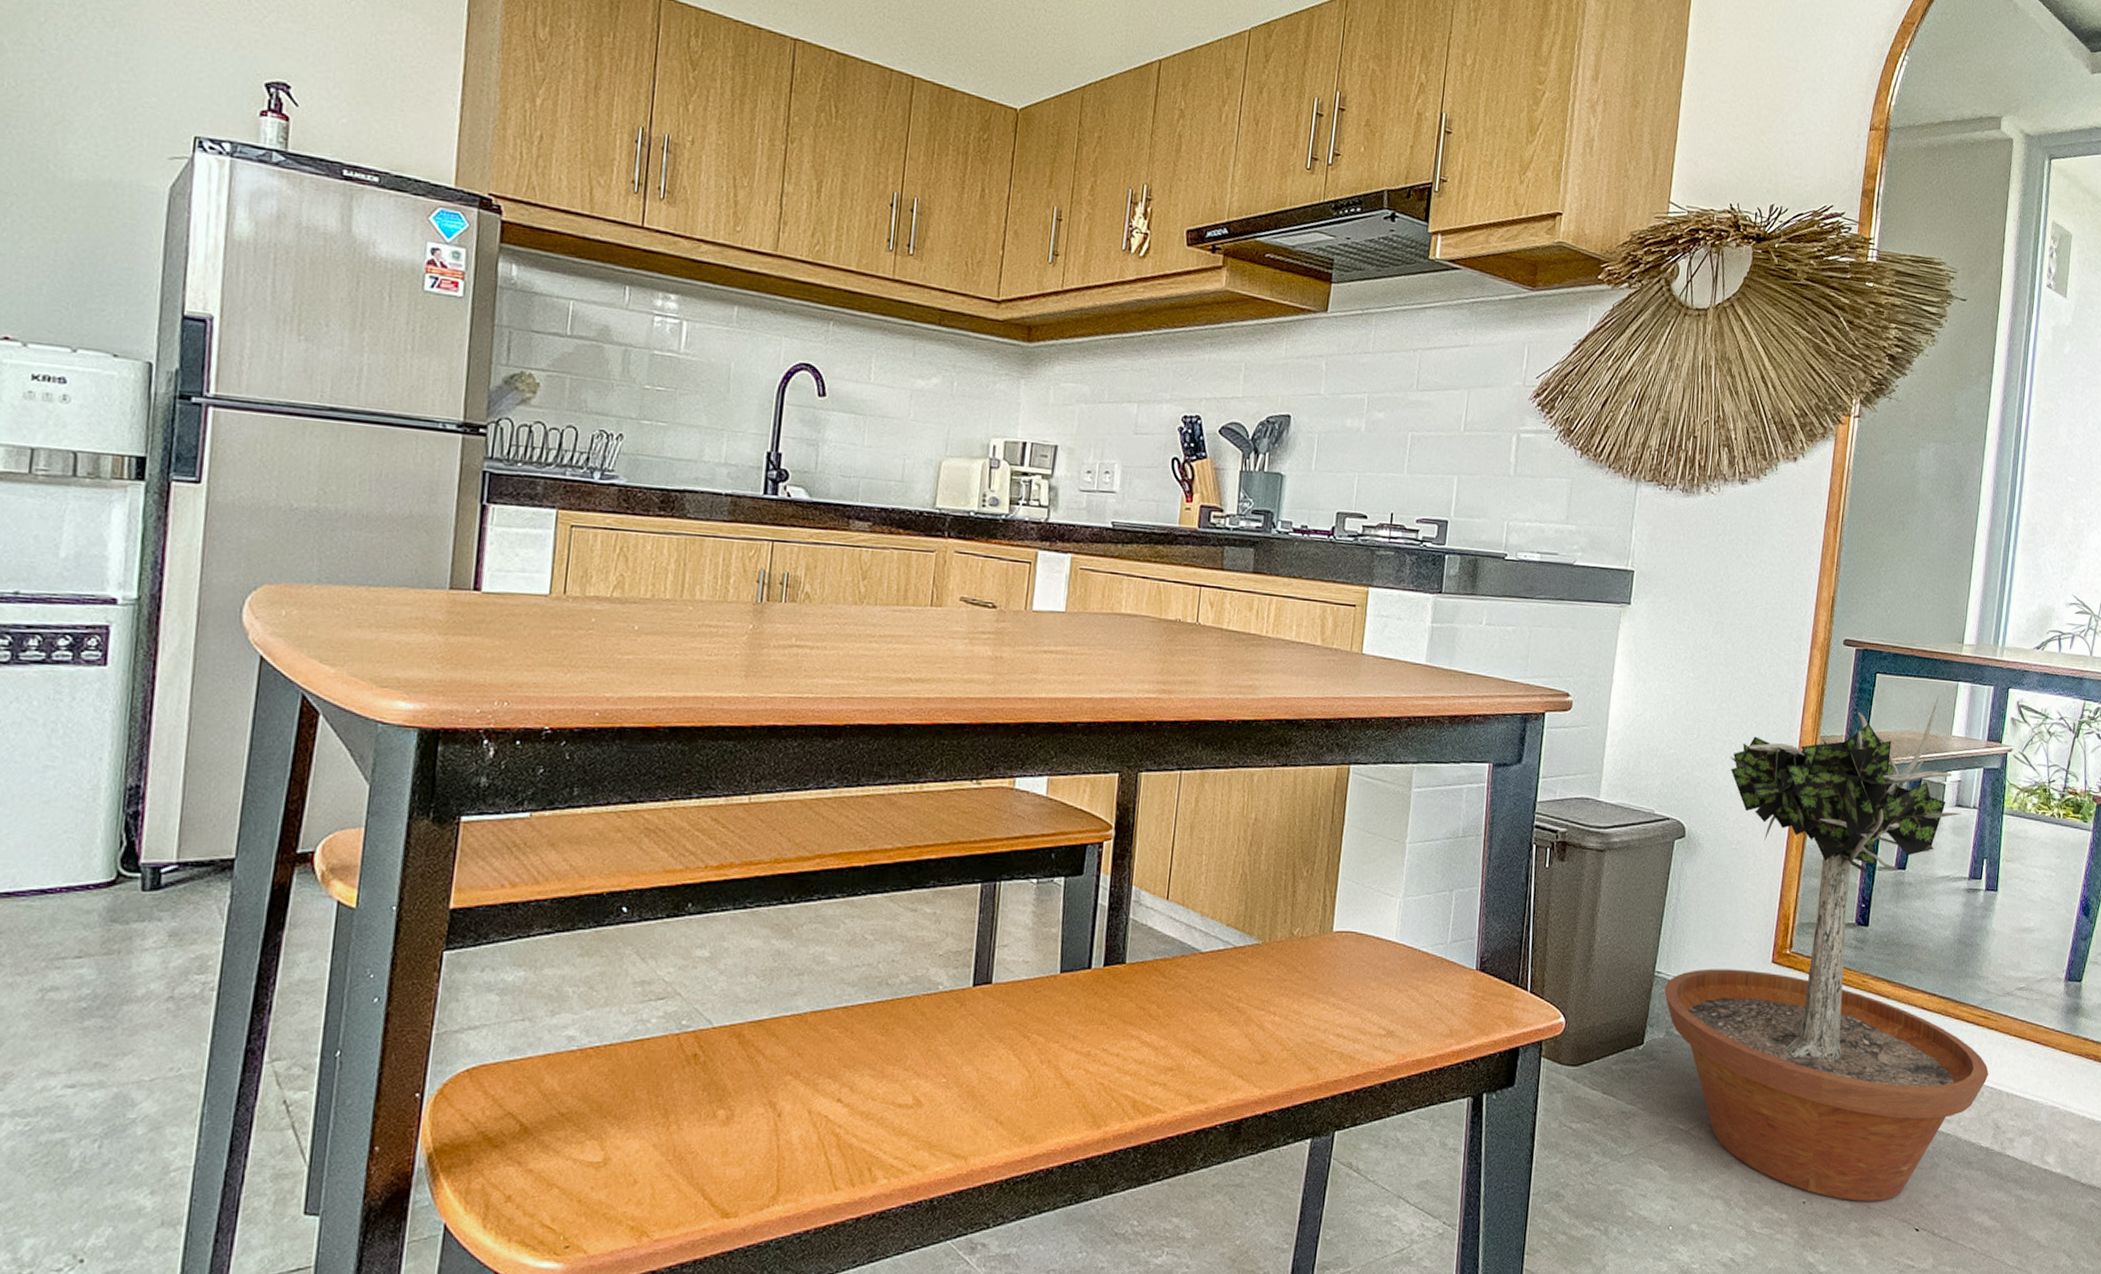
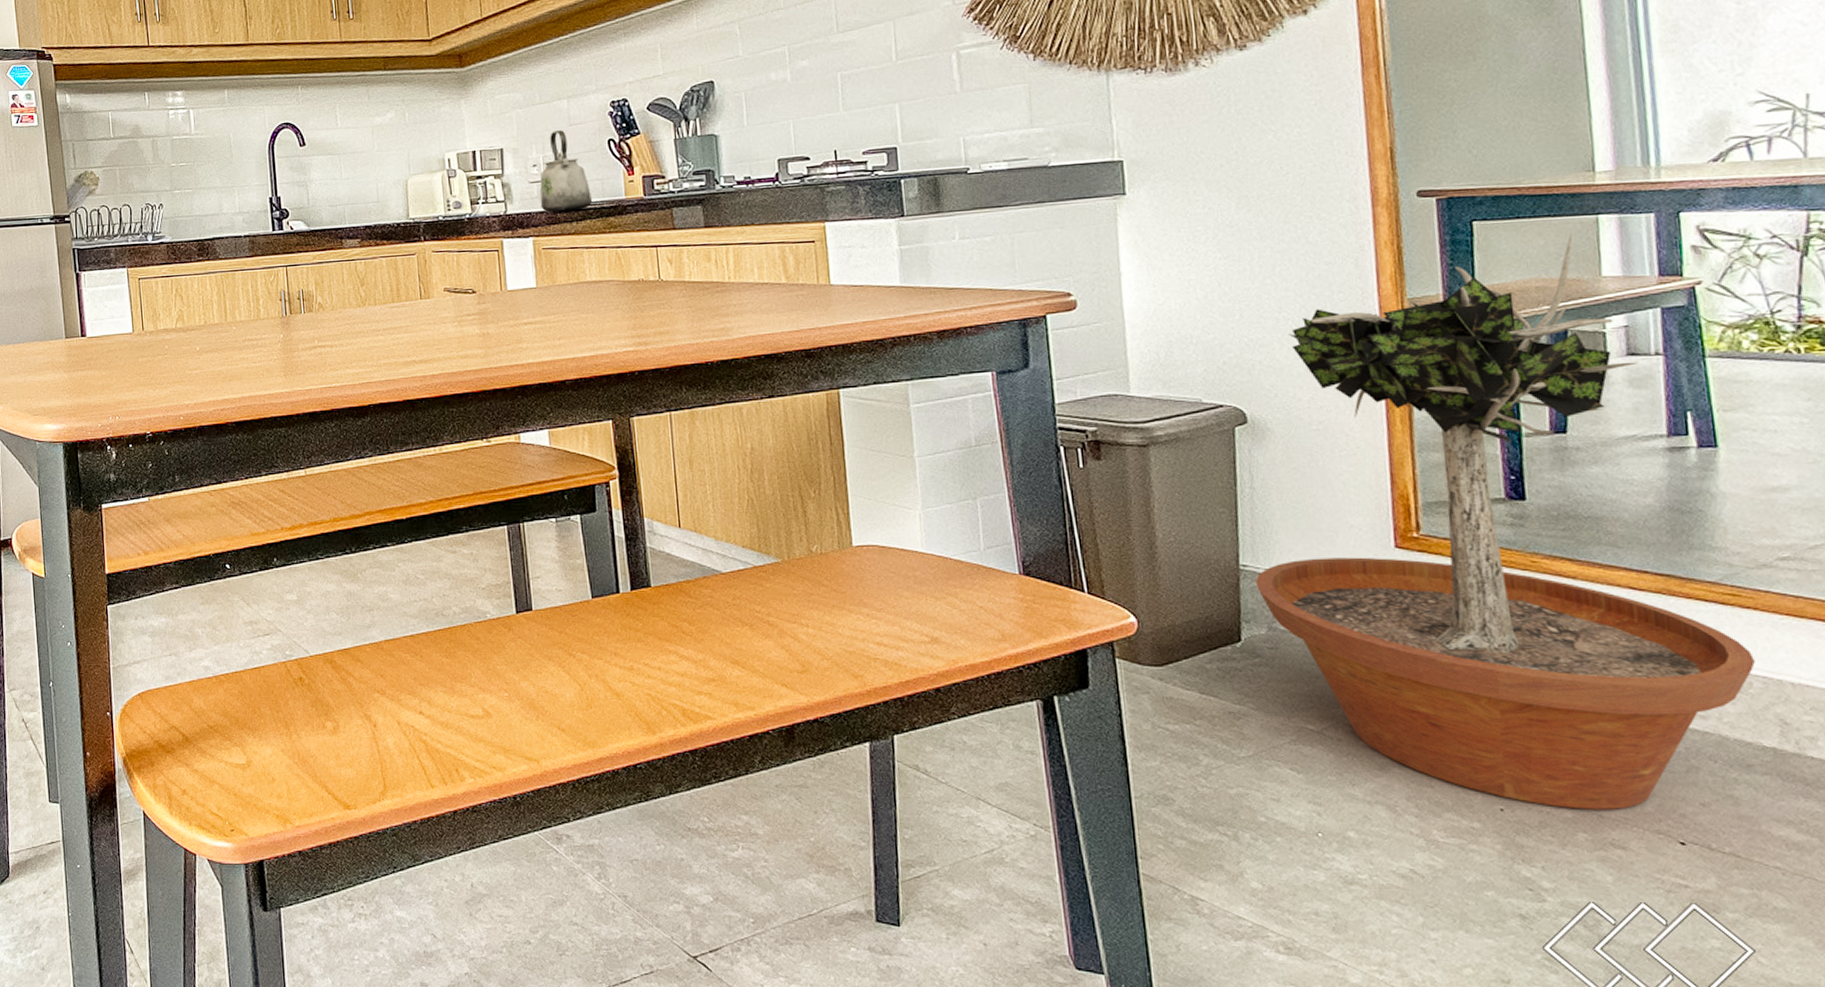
kettle: none [1087,436,1144,532] -> present [540,130,593,214]

